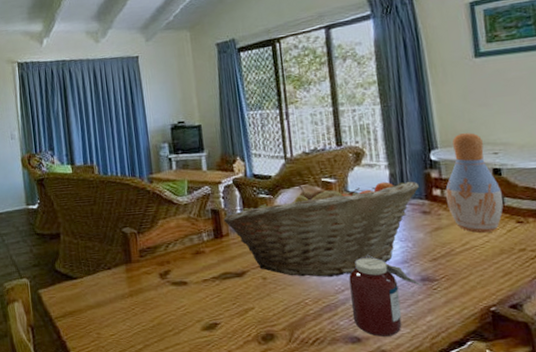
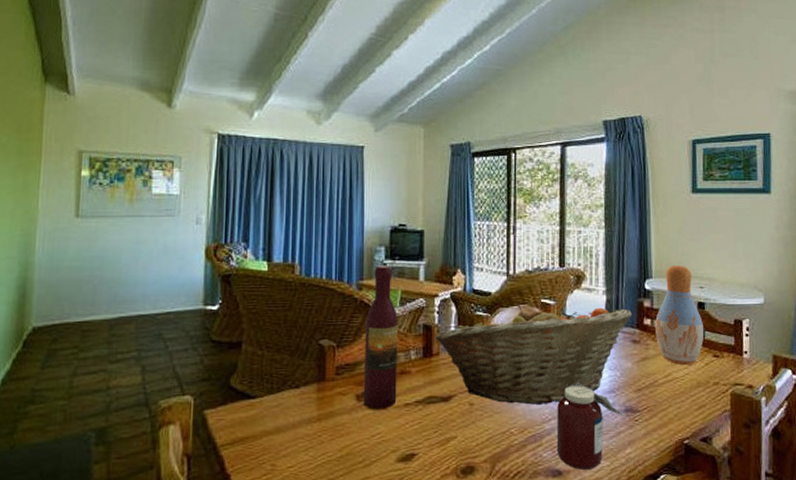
wine bottle: none [159,159,196,286] -> present [363,265,399,410]

